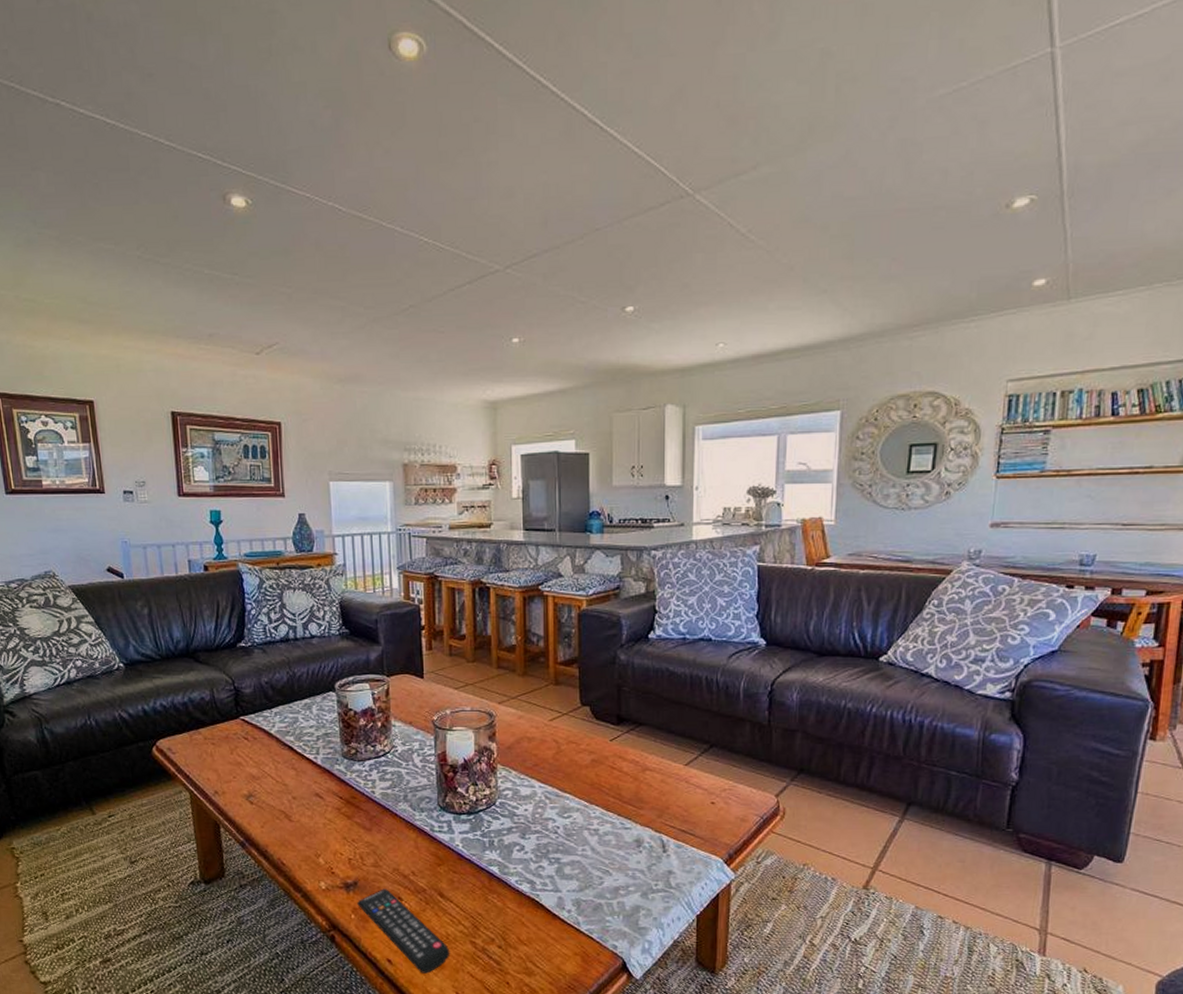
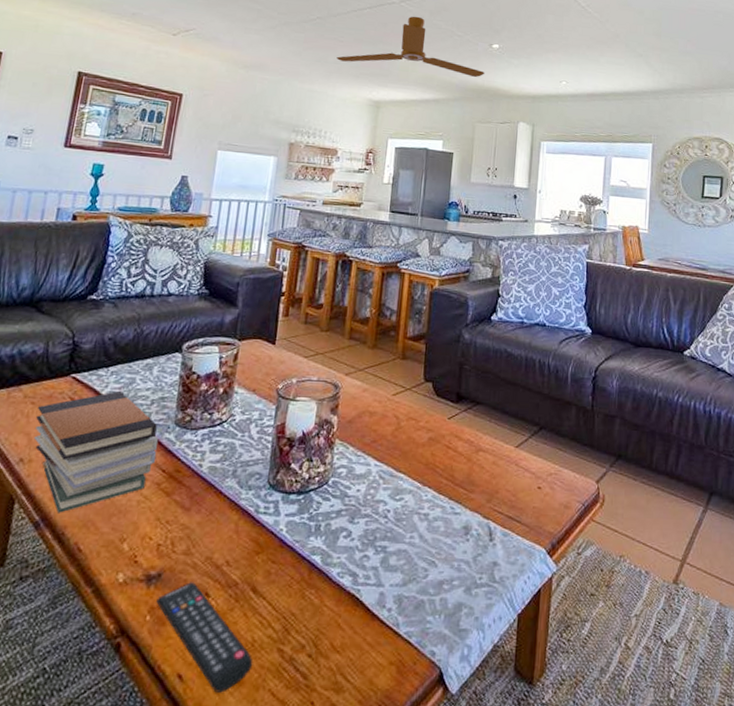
book stack: none [219,730,332,835] -> present [34,391,158,513]
ceiling fan: none [439,284,620,358] -> present [336,16,485,78]

